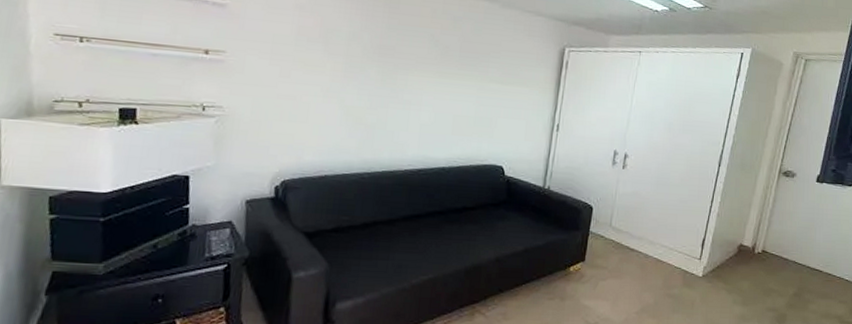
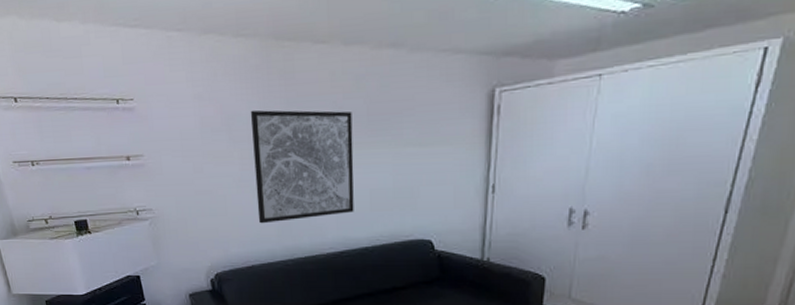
wall art: none [340,28,447,135] -> present [250,110,354,224]

